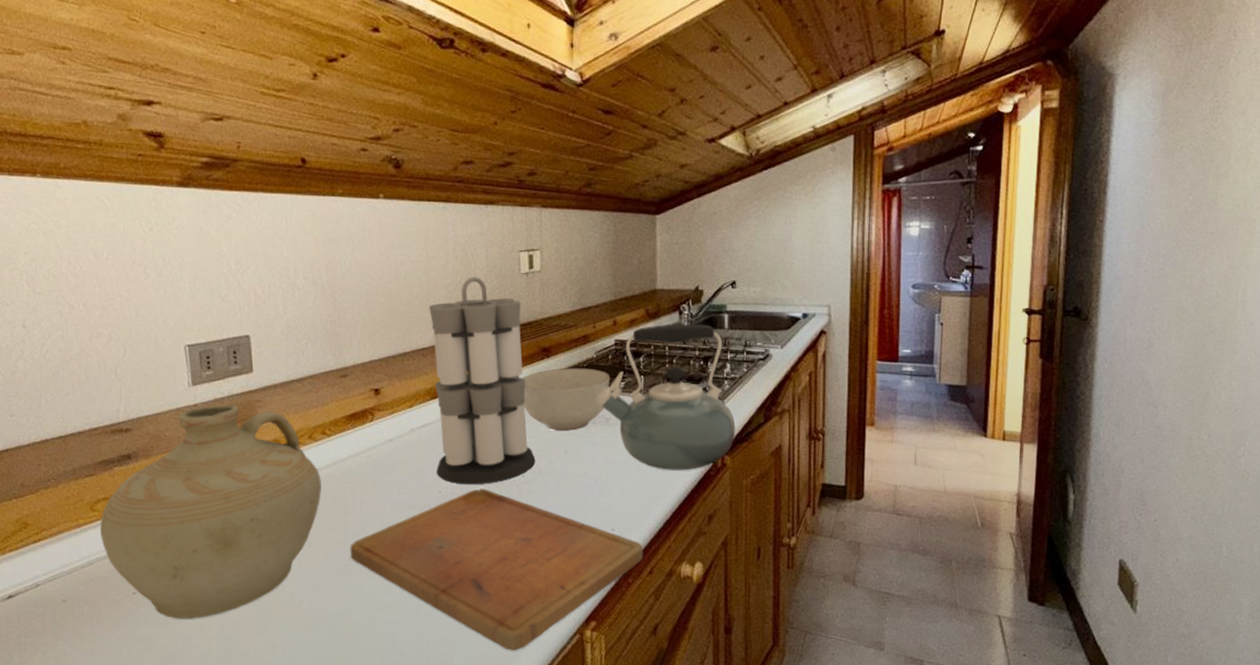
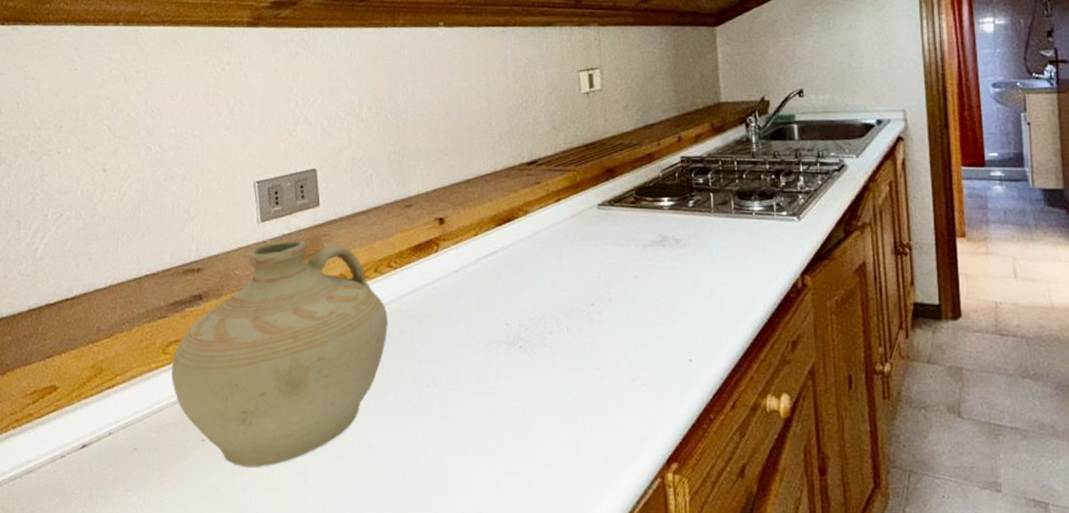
cutting board: present [350,488,644,650] -> none [417,319,725,497]
spice rack: present [429,277,536,484] -> none [491,99,605,315]
bowl: present [522,368,611,431] -> none [588,187,679,255]
kettle: present [595,324,736,470] -> none [664,136,815,293]

